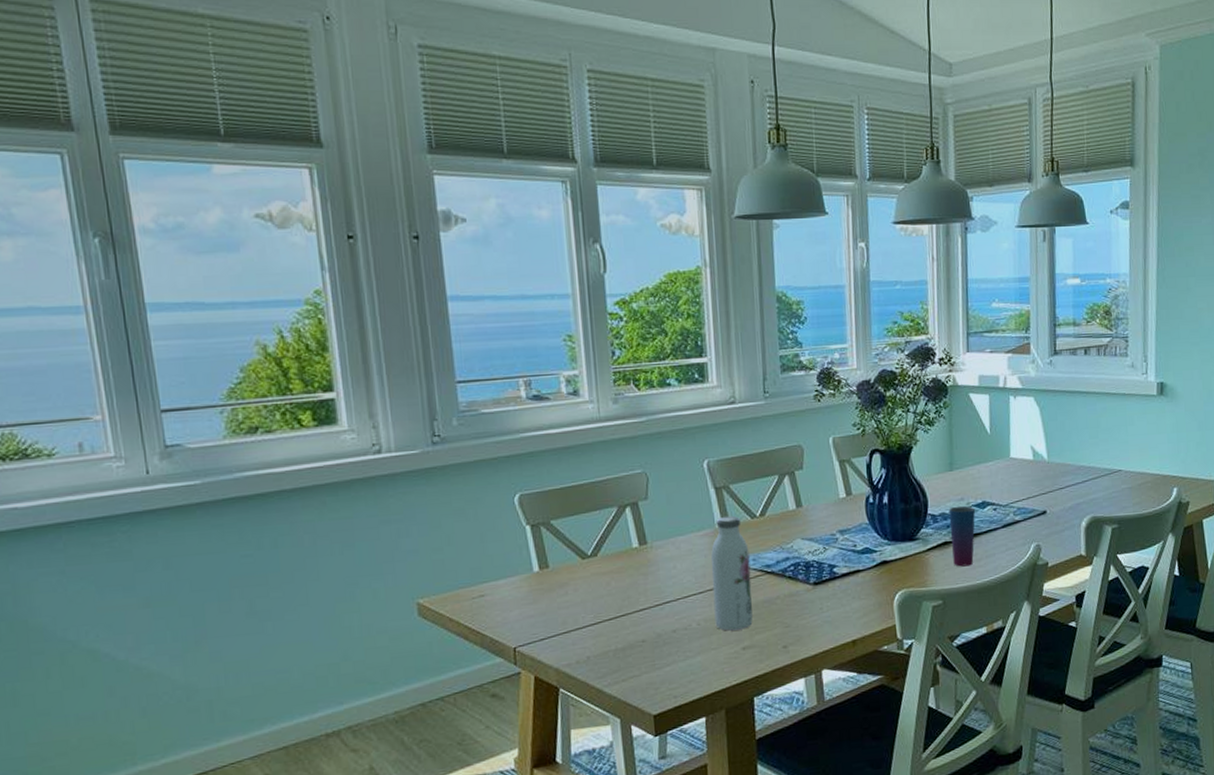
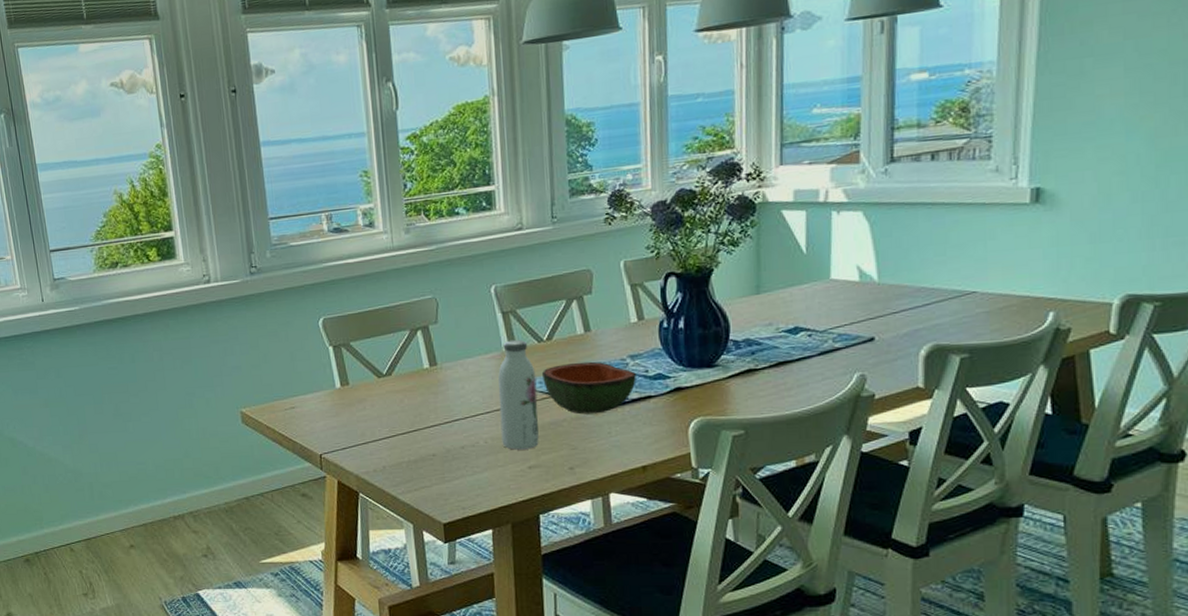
bowl: none [755,537,846,591] -> present [541,361,637,415]
cup: present [948,505,976,567] -> none [754,331,786,396]

